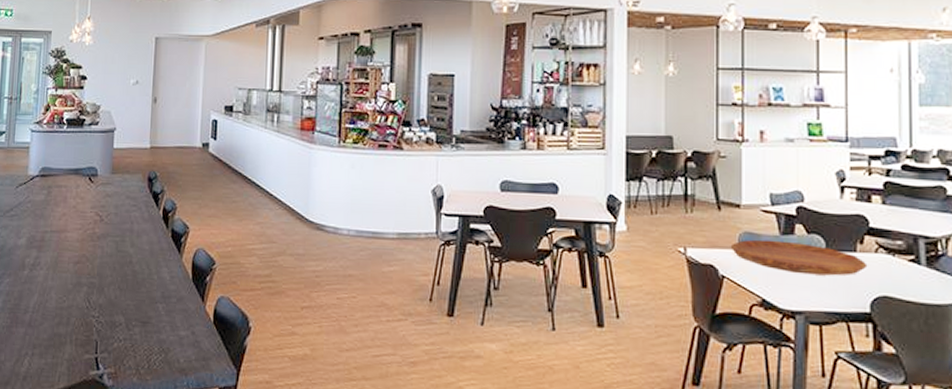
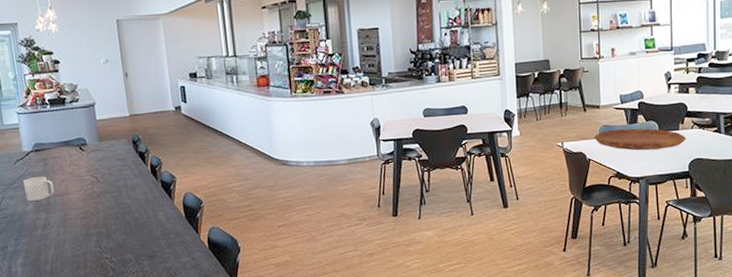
mug: none [20,206,52,235] -> present [23,176,54,201]

